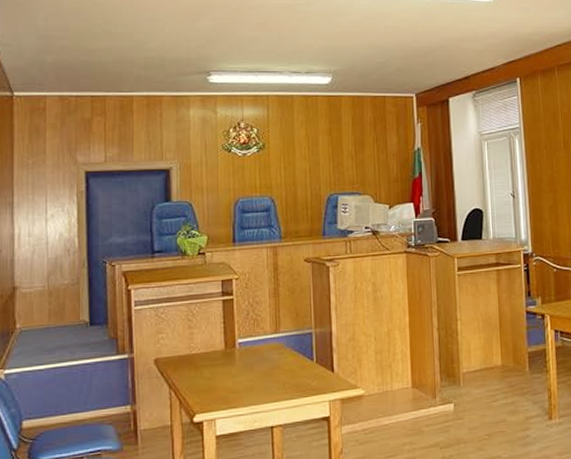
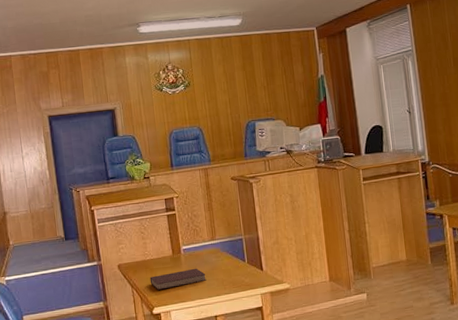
notebook: none [193,366,264,392] -> present [149,268,206,290]

